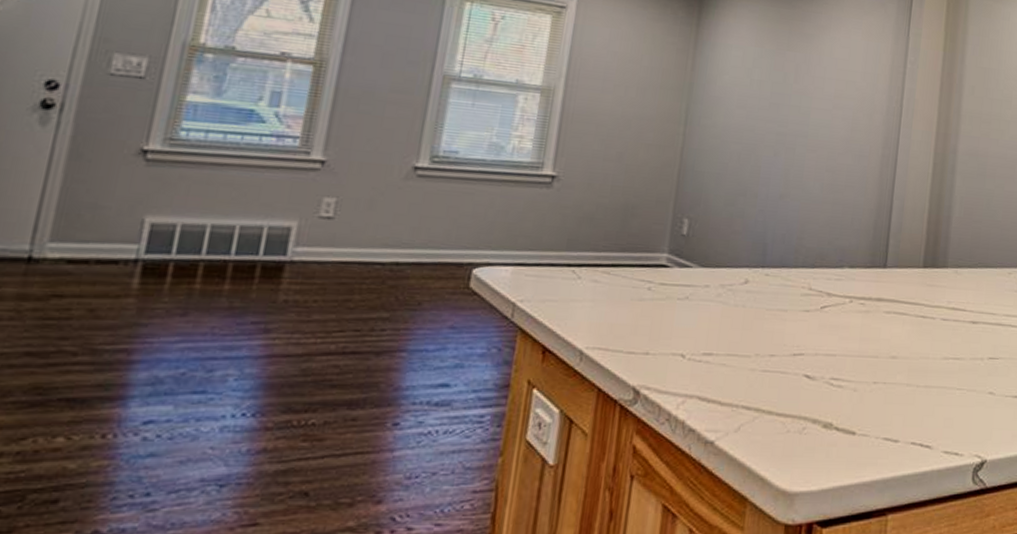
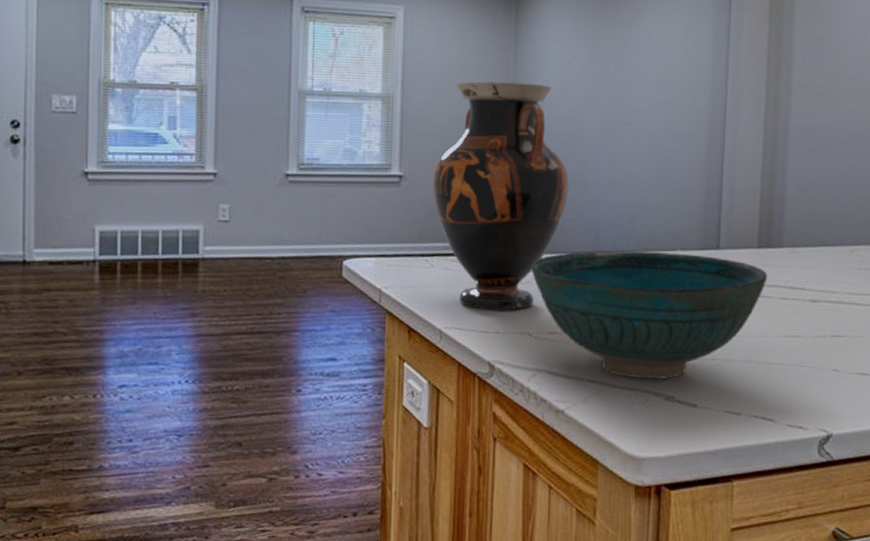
vase: none [588,81,740,328] -> present [432,81,569,310]
bowl: none [690,266,932,406] -> present [531,251,768,380]

